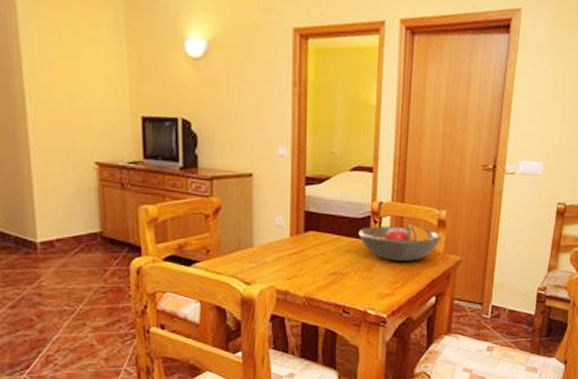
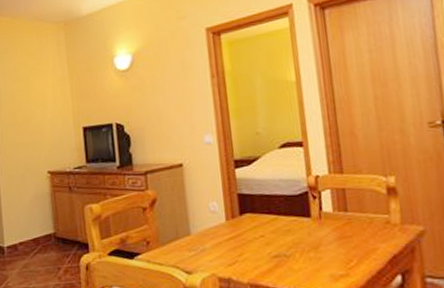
fruit bowl: present [358,223,443,261] -> none [297,194,397,238]

